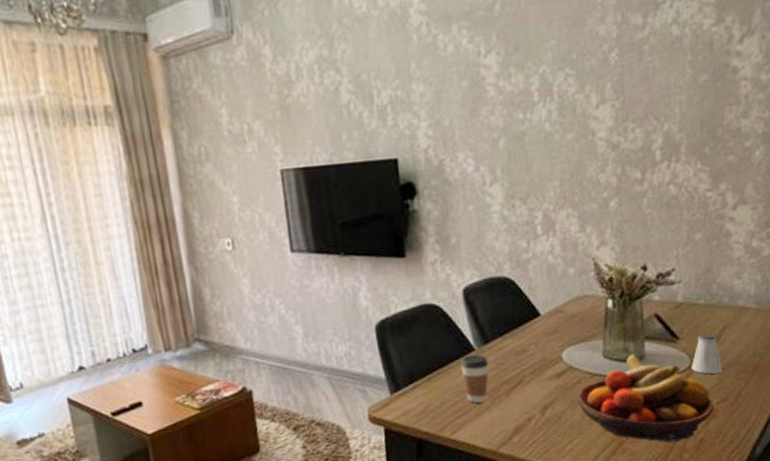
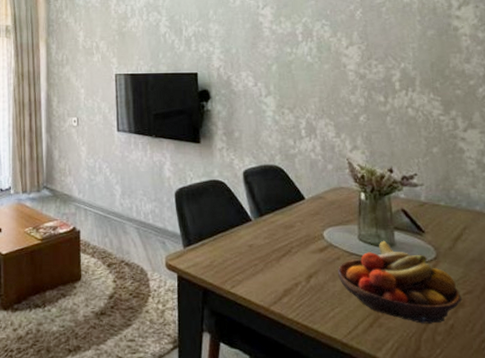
coffee cup: present [461,354,489,403] -> none [240,224,263,264]
saltshaker: present [691,333,723,375] -> none [437,230,467,268]

